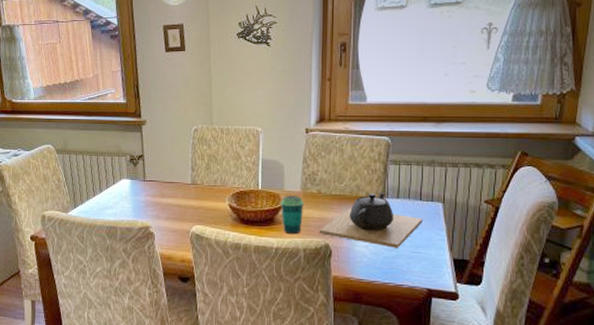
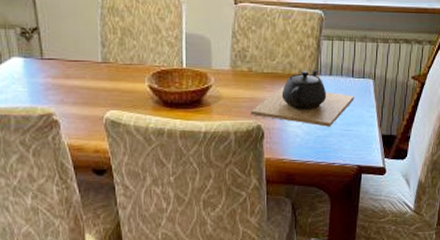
cup: present [280,196,304,235] -> none [207,74,234,117]

